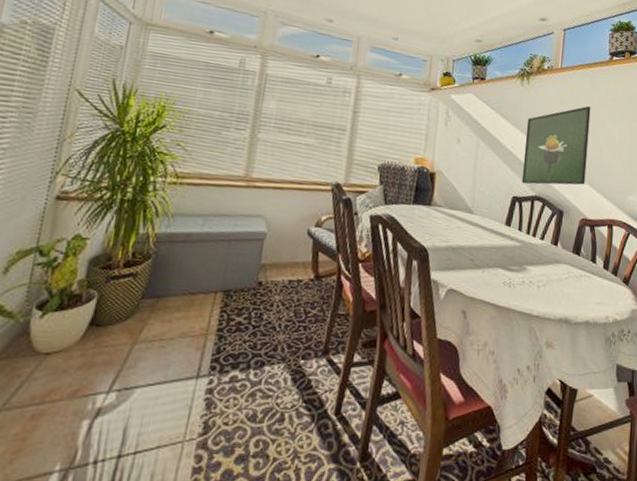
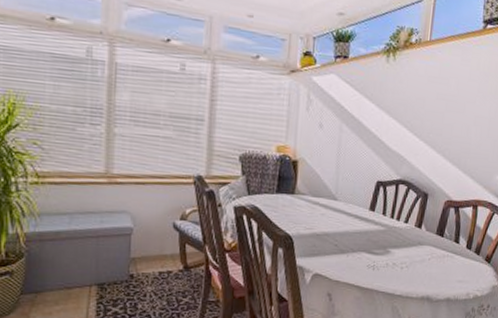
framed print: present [521,106,591,185] -> none [386,82,461,168]

